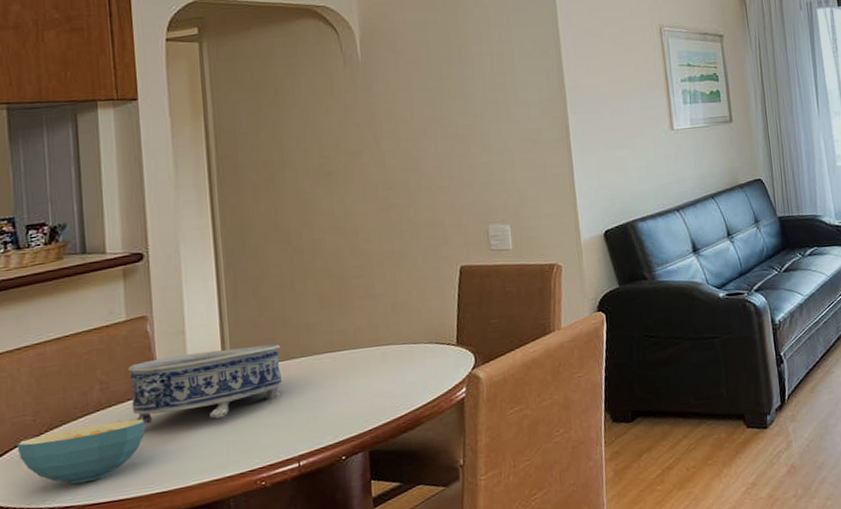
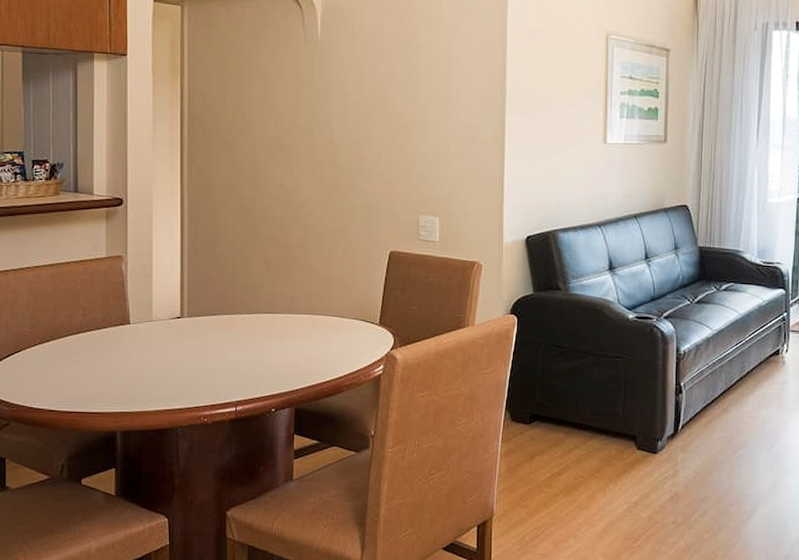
cereal bowl: present [17,419,146,485] -> none [17,344,116,393]
decorative bowl: present [128,344,283,425] -> none [105,295,230,356]

